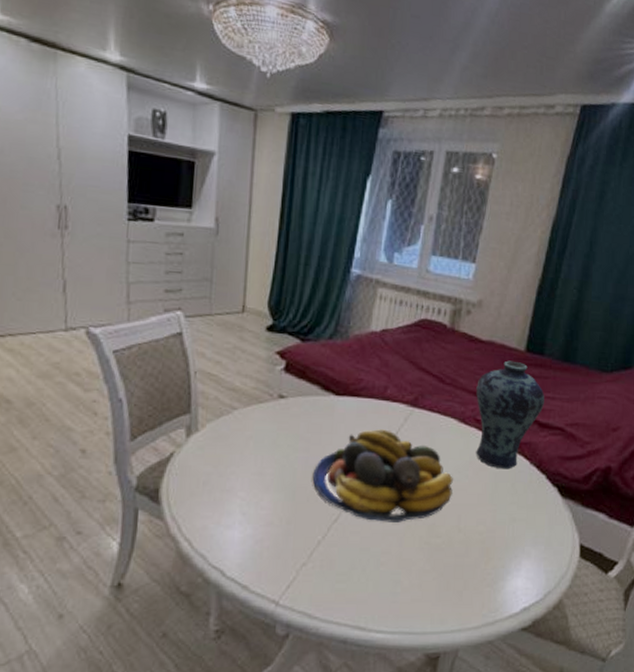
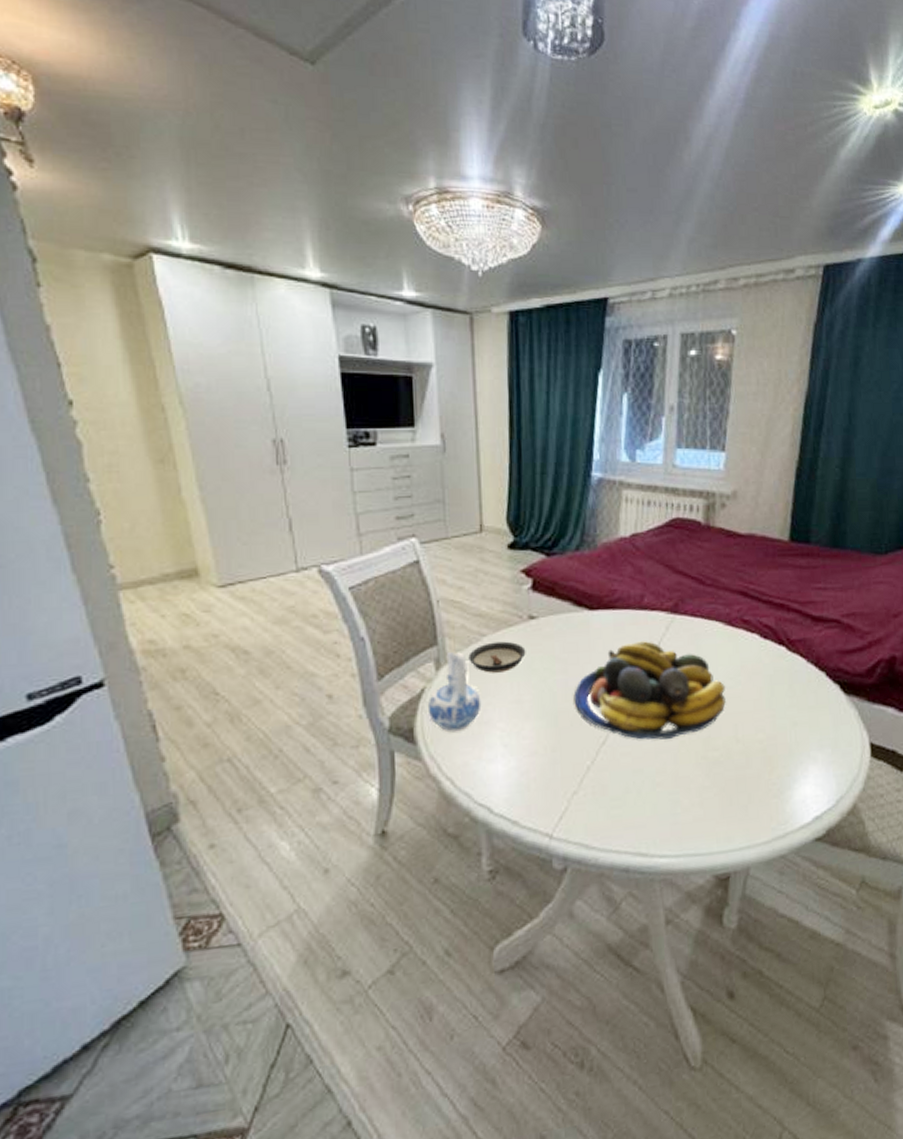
ceramic pitcher: none [174,420,226,496] -> present [427,651,482,733]
saucer: none [218,416,273,445] -> present [468,641,526,673]
vase: present [476,360,545,470] -> none [740,553,816,671]

